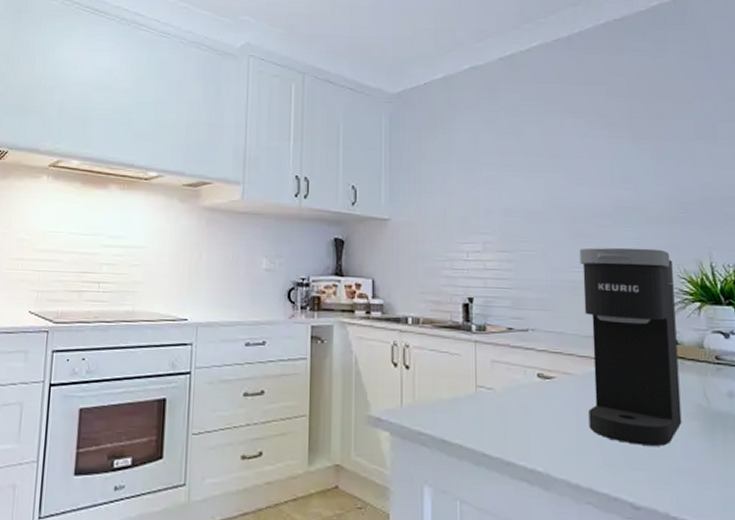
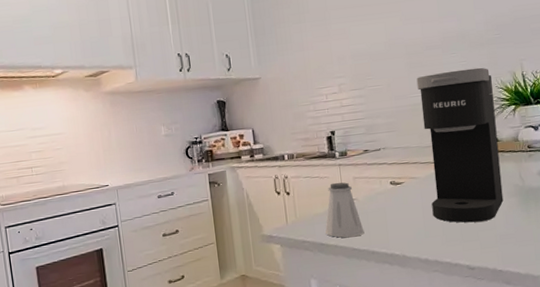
saltshaker: none [450,363,499,439] -> present [325,182,365,238]

